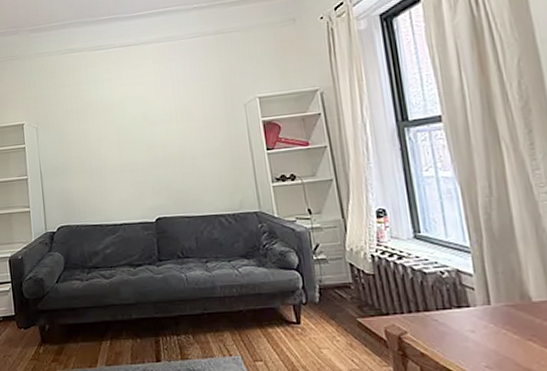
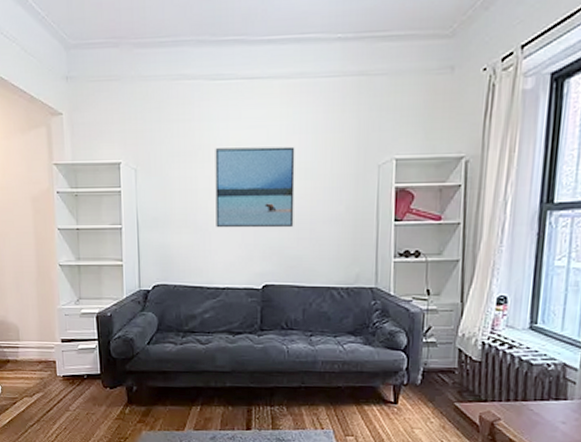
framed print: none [102,96,178,171] -> present [215,146,295,228]

